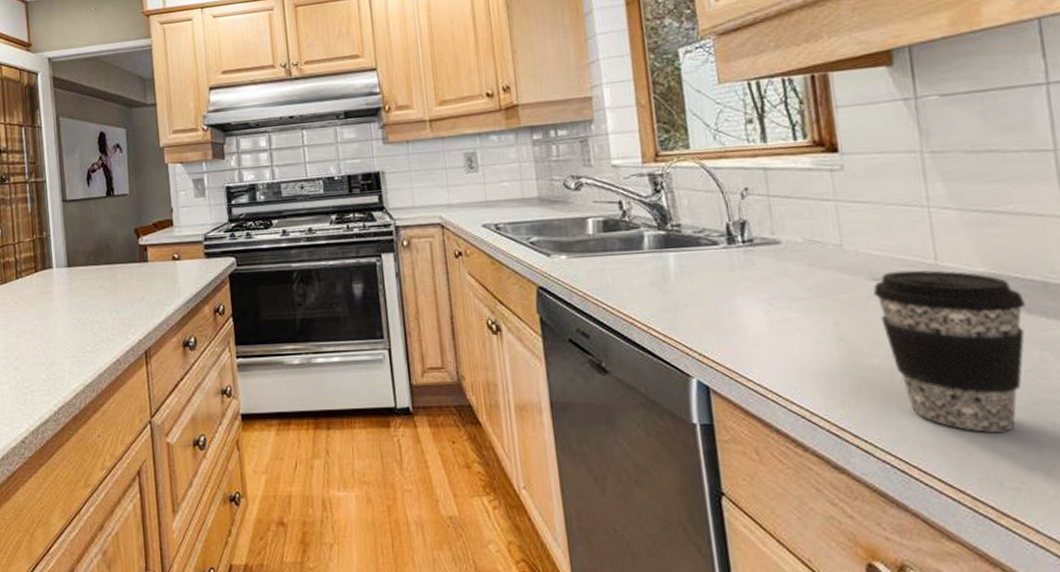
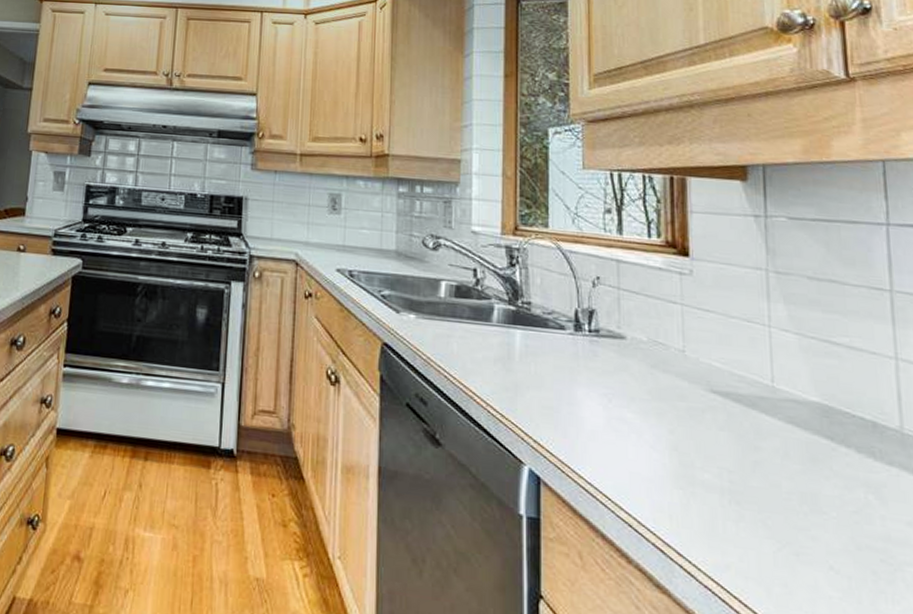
coffee cup: present [873,270,1025,432] -> none [710,386,854,574]

